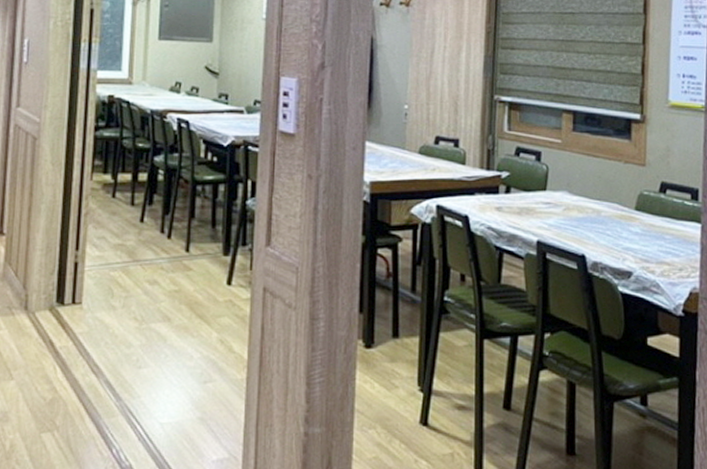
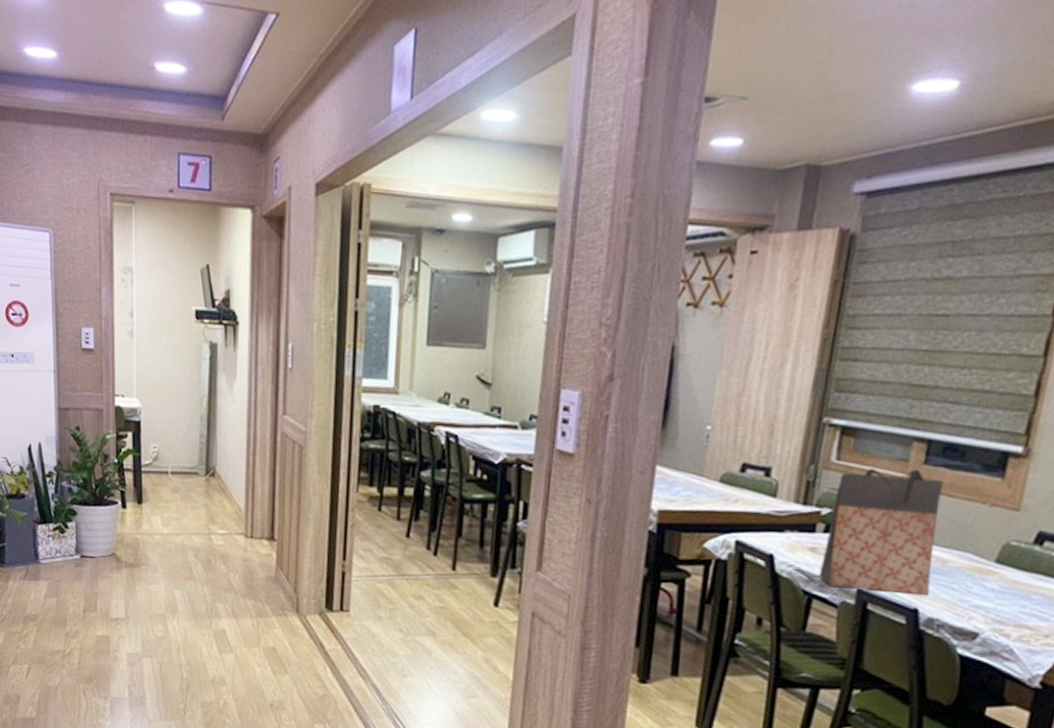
bag: none [505,135,591,243] -> present [818,469,945,596]

